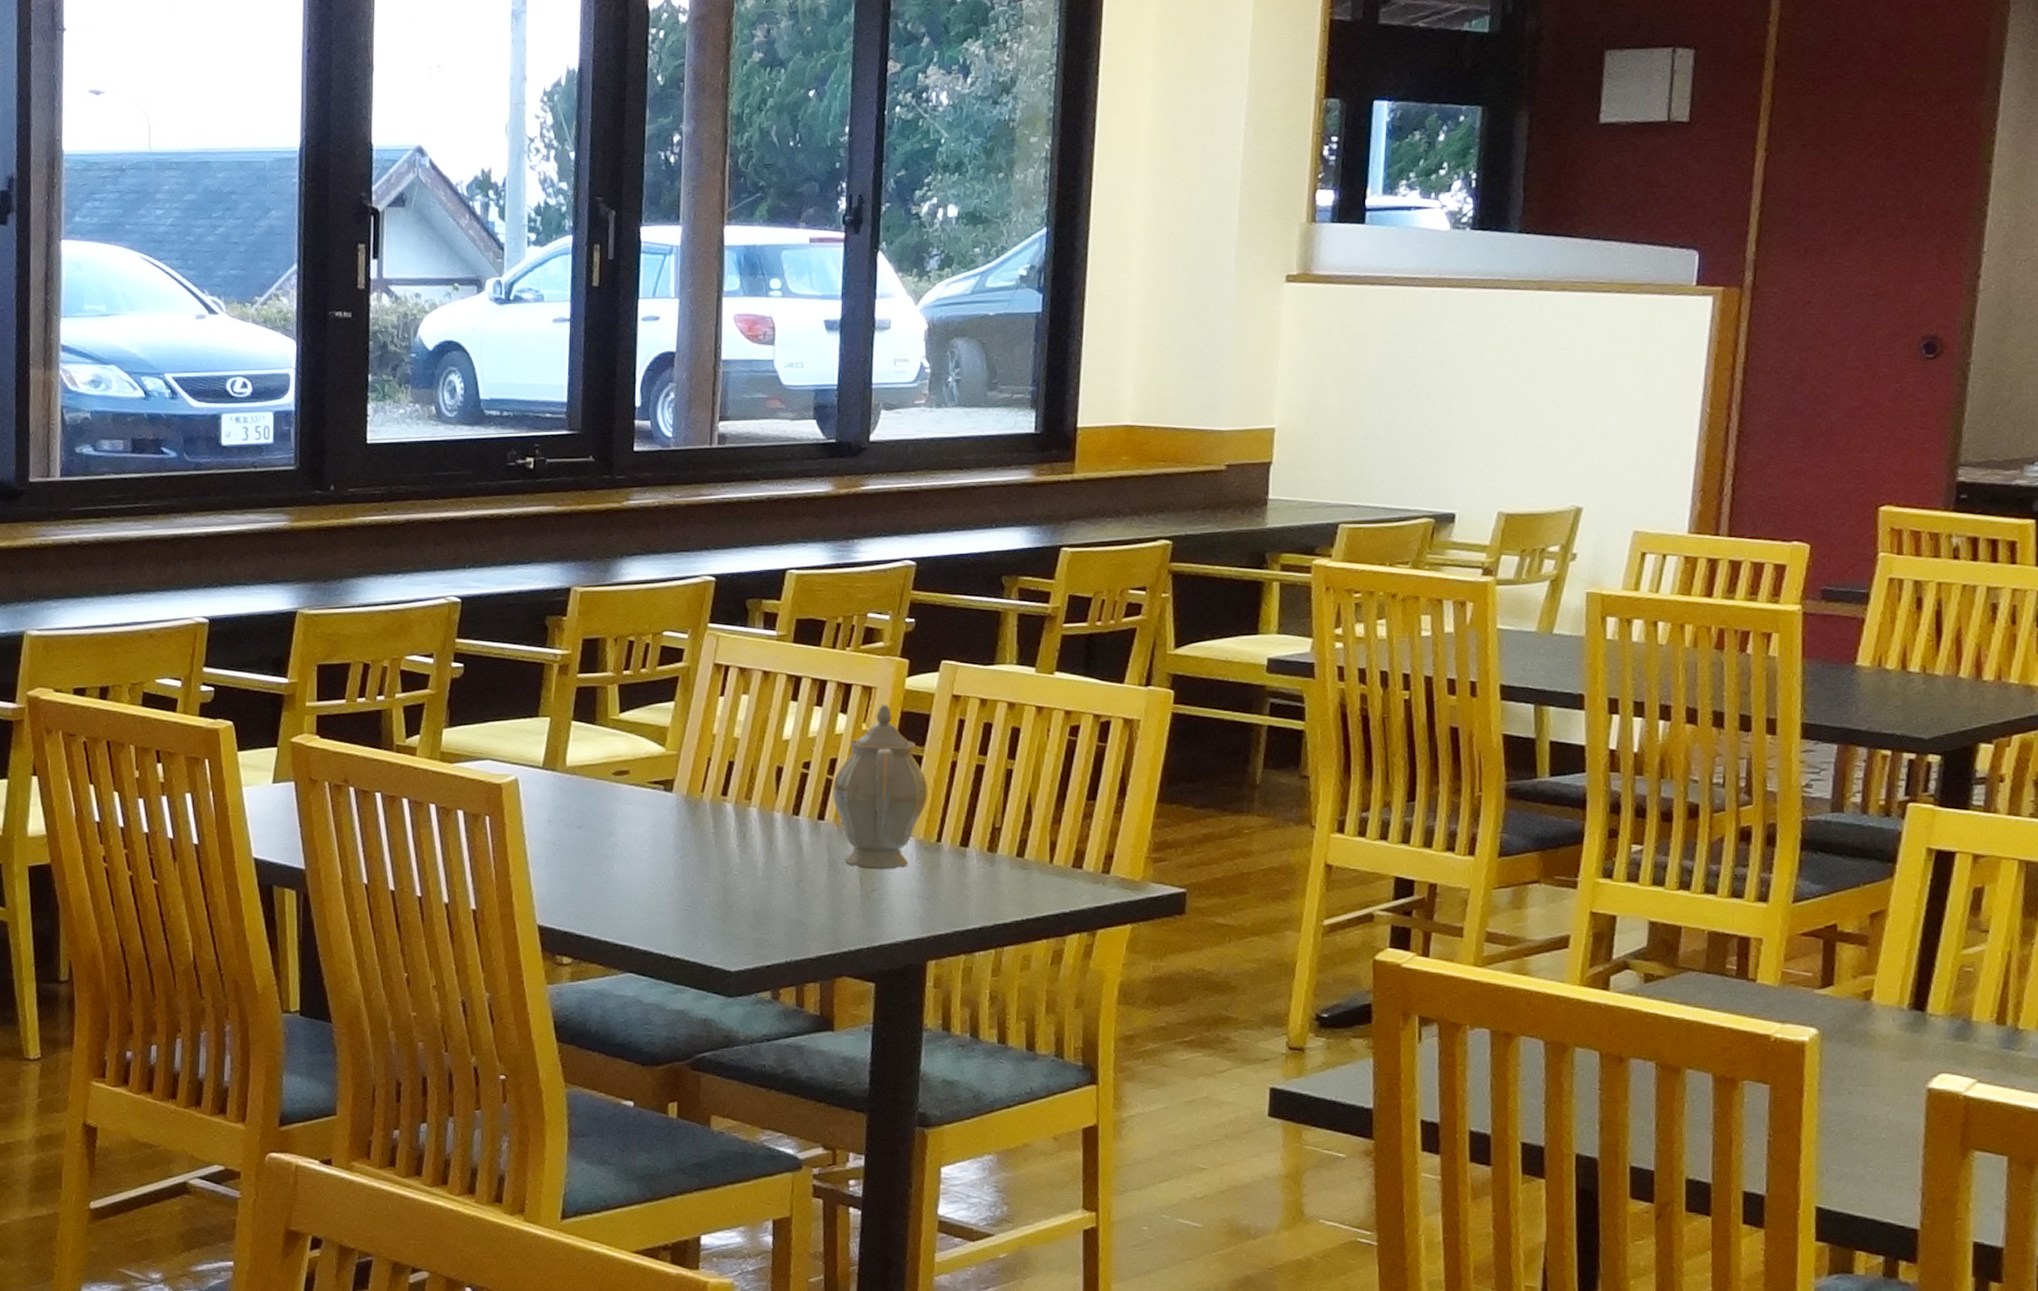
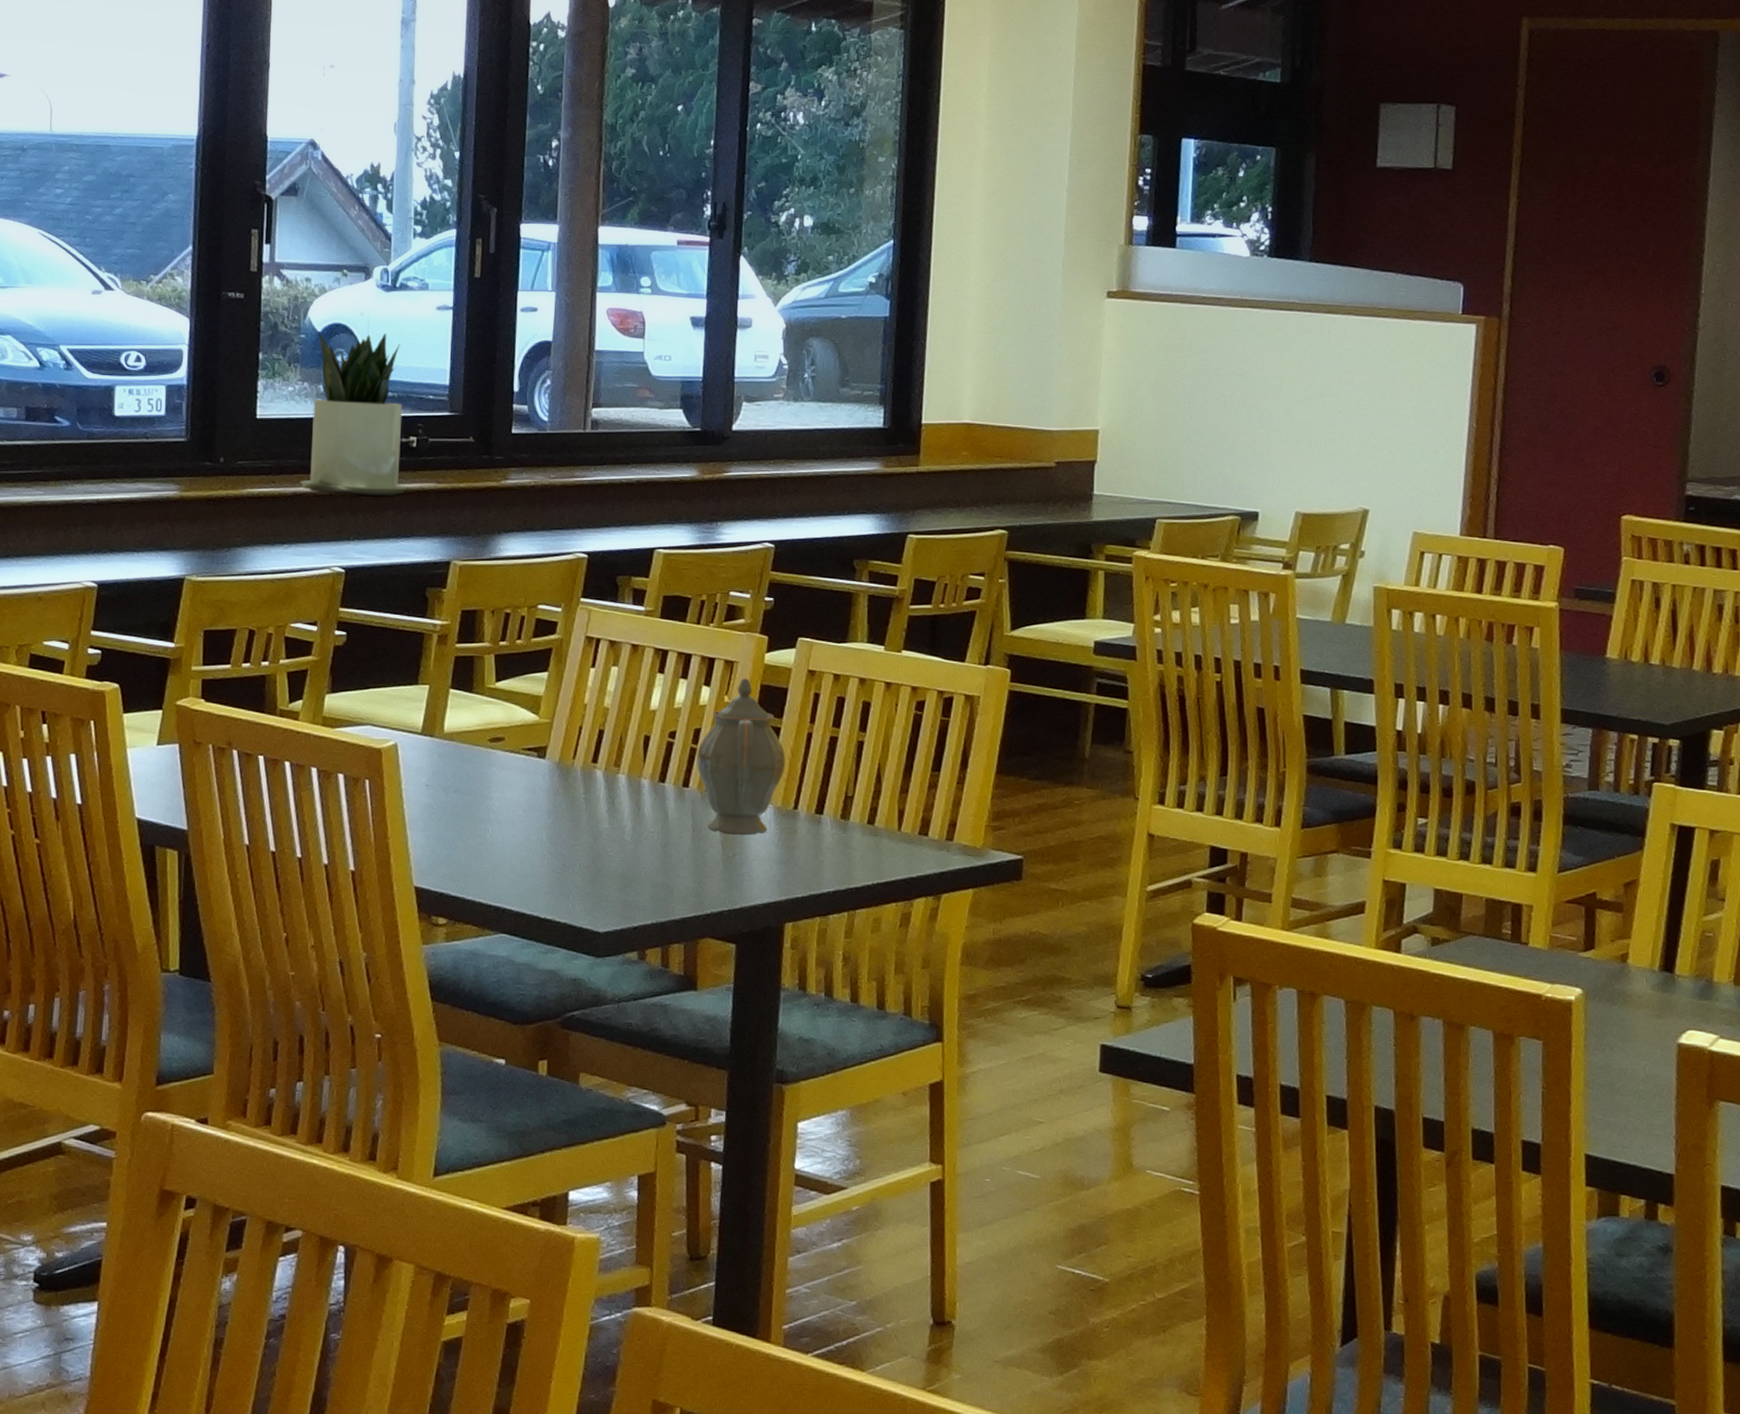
planter: none [413,349,525,521] -> present [300,331,408,496]

